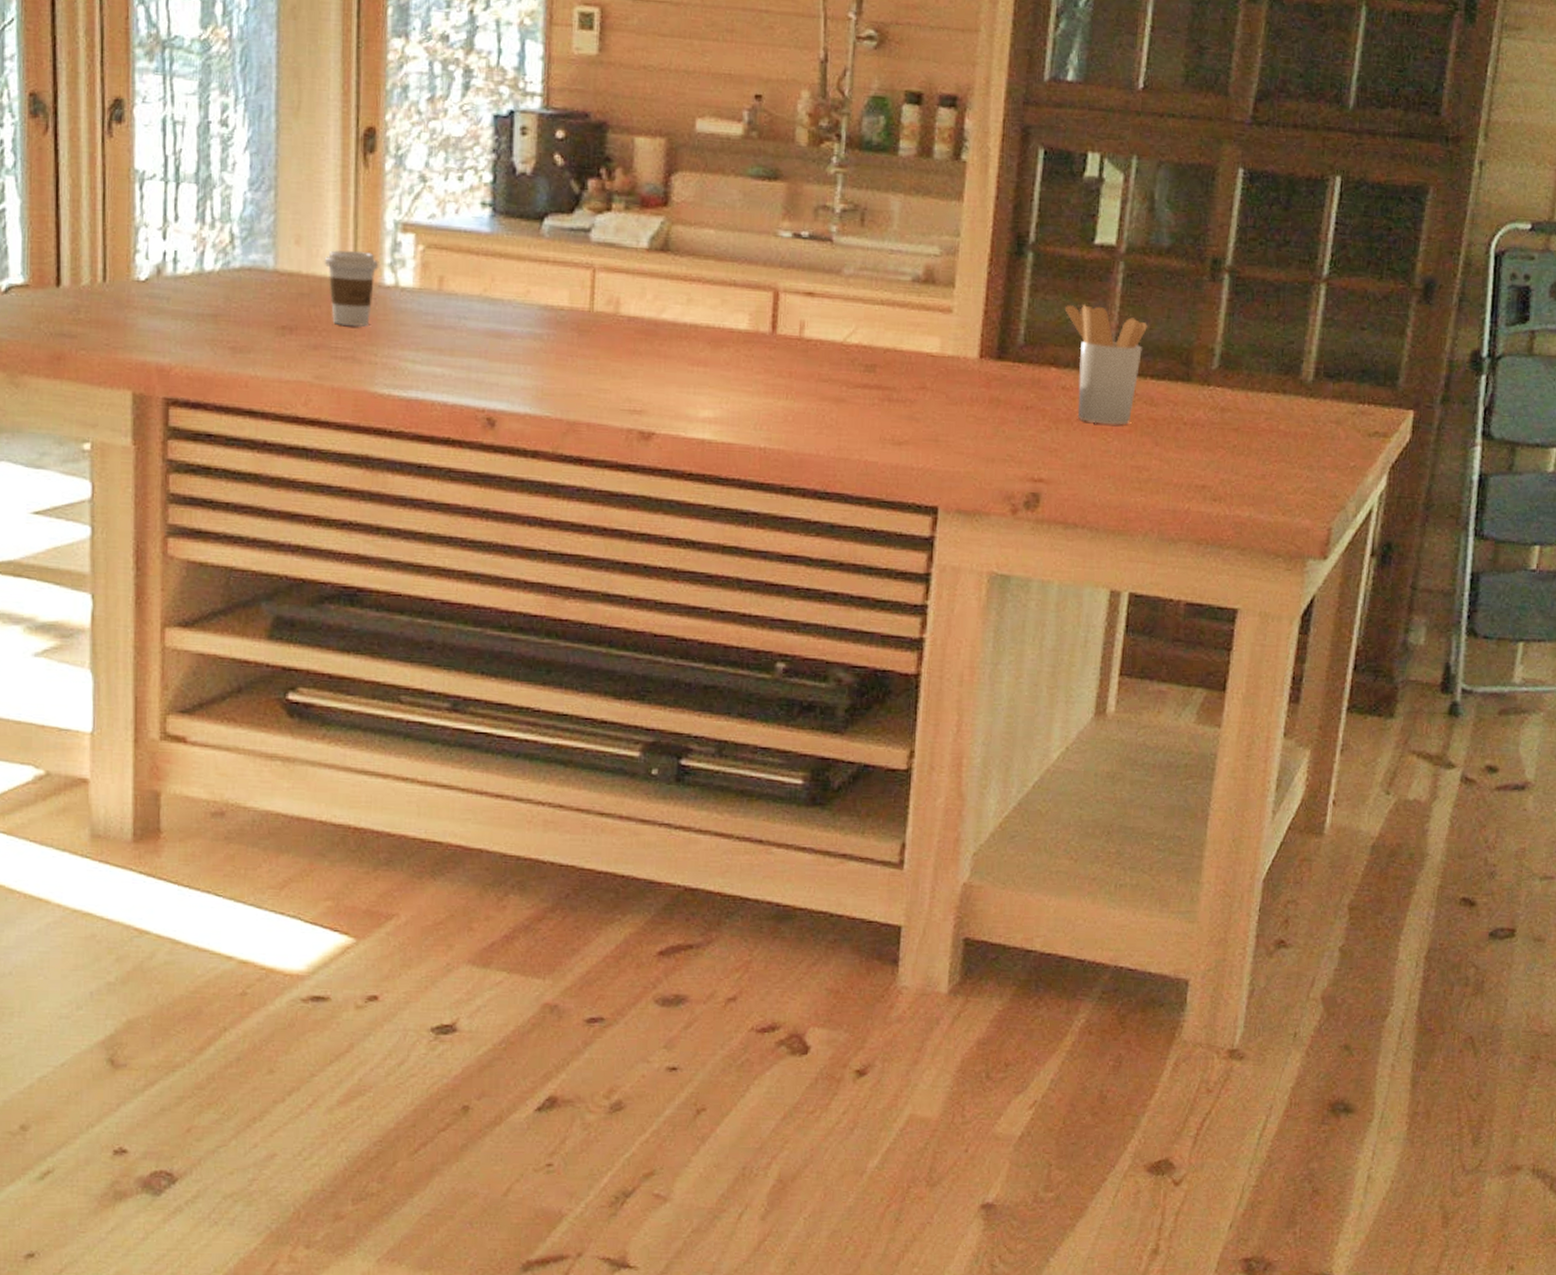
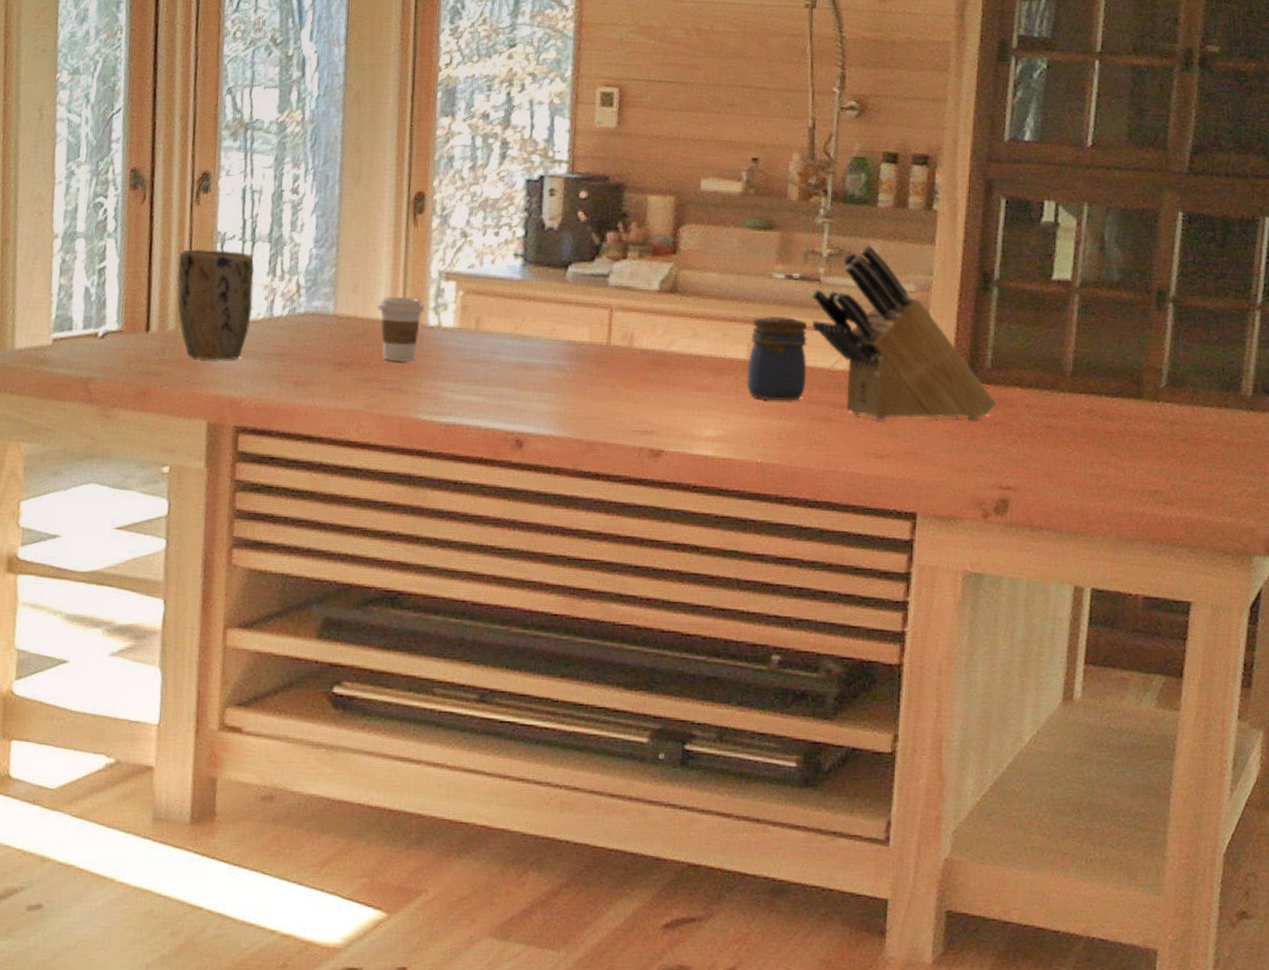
plant pot: none [89,189,180,322] -> present [176,248,255,361]
jar: none [748,279,817,379] -> present [746,315,807,401]
knife block: none [822,200,1029,404] -> present [811,245,996,421]
utensil holder: present [1065,303,1147,425] -> none [1028,331,1101,437]

